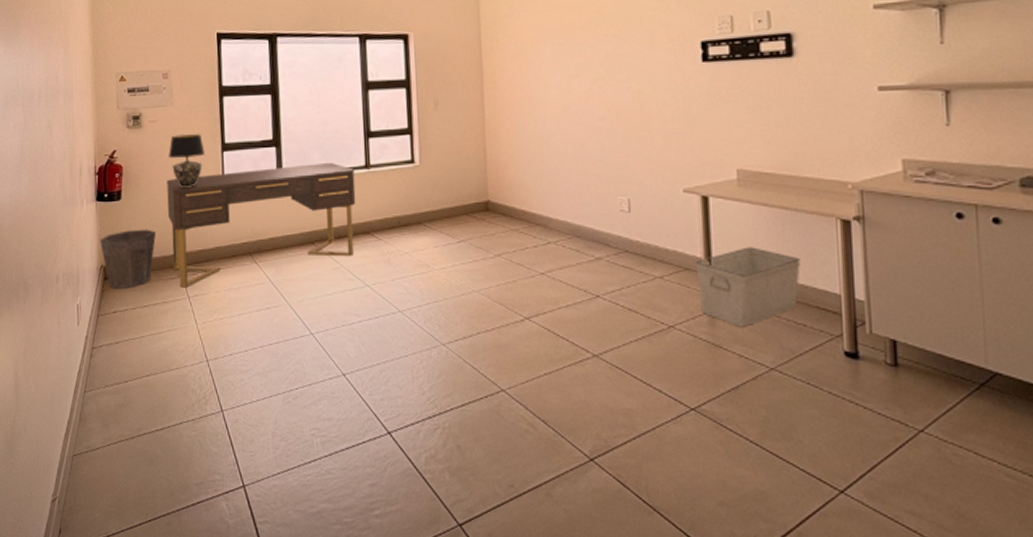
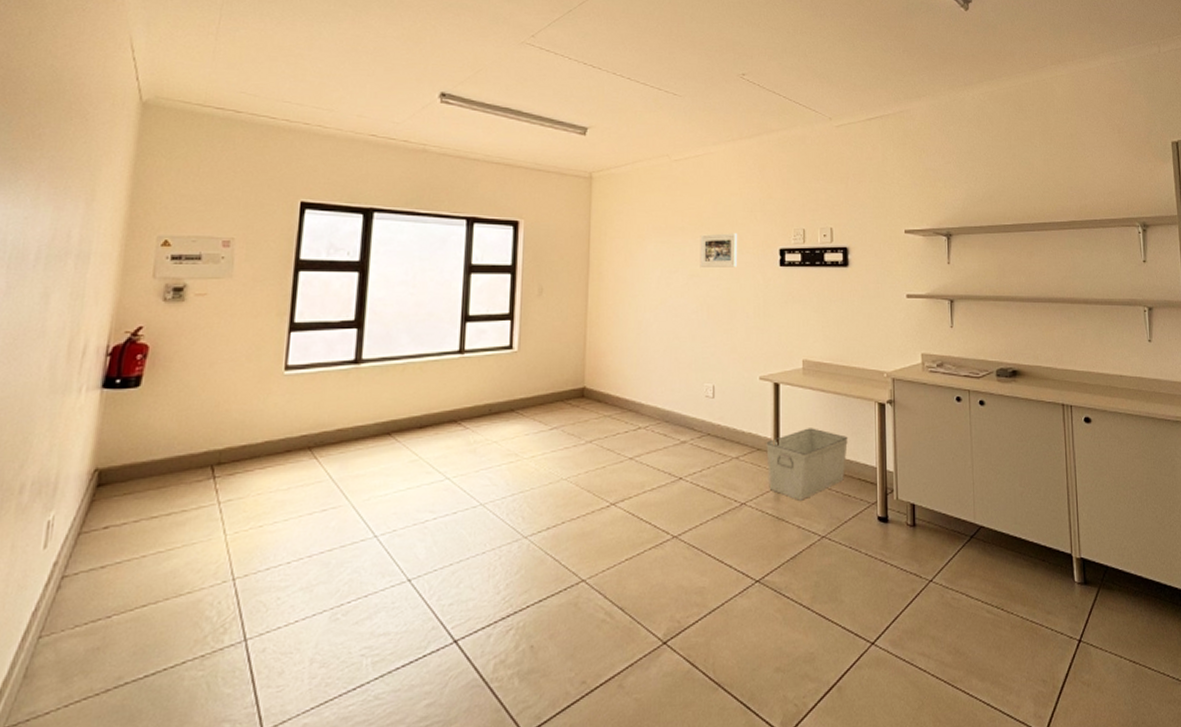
waste bin: present [100,229,157,290] -> none [98,421,186,499]
desk: present [166,163,356,288] -> none [203,347,447,492]
table lamp: present [169,134,205,187] -> none [217,311,267,372]
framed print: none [602,27,648,69] -> present [700,233,737,268]

